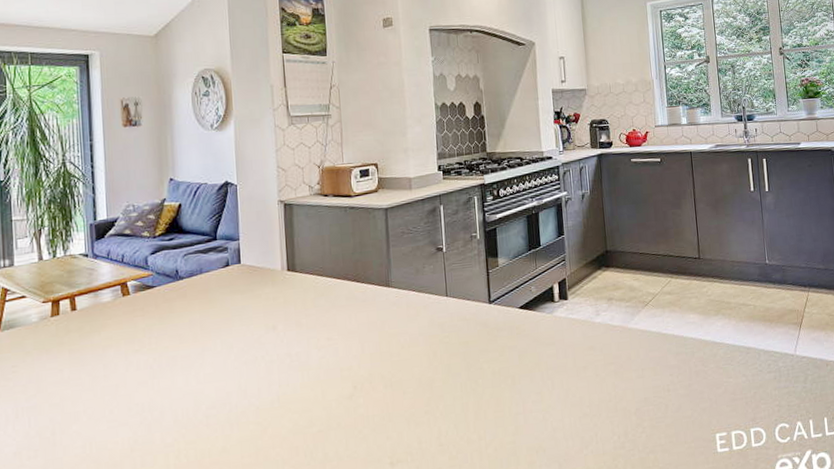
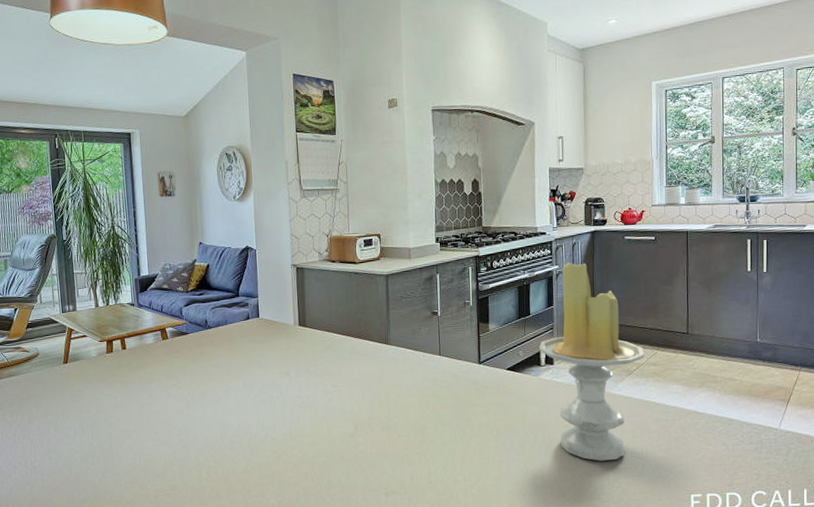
candle: none [551,187,660,405] -> present [538,261,645,461]

